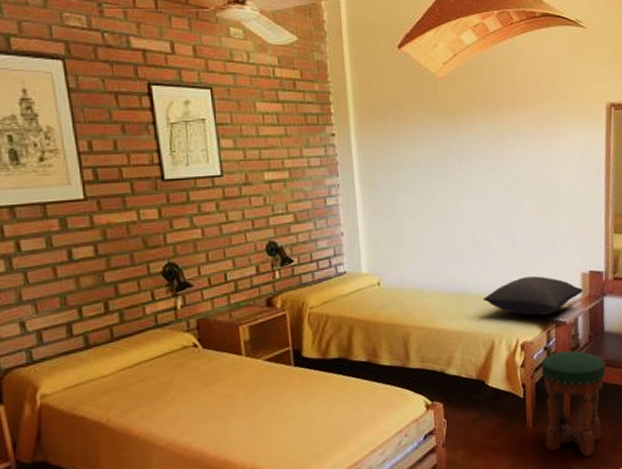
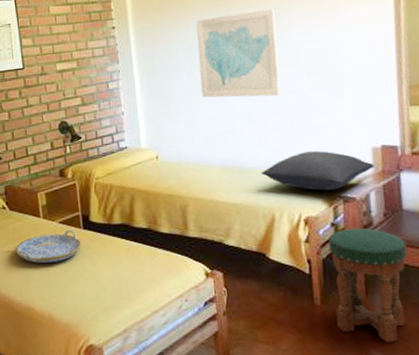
serving tray: none [211,367,293,409] -> present [16,229,82,263]
wall art: none [423,128,504,221] -> present [196,8,281,98]

